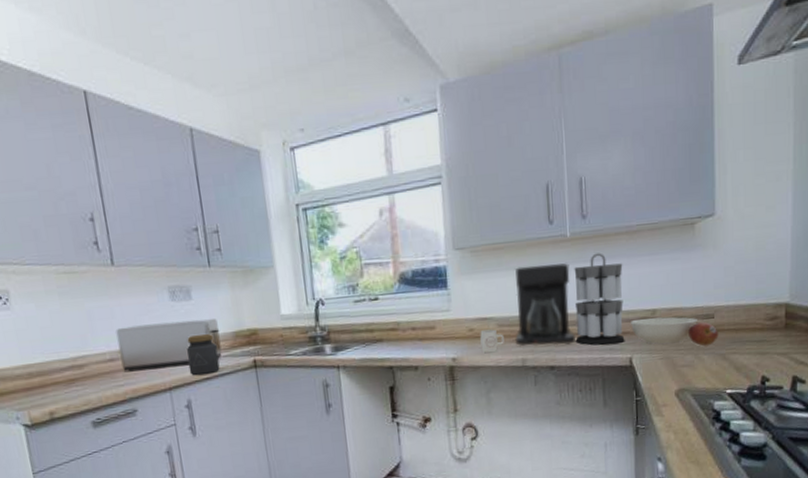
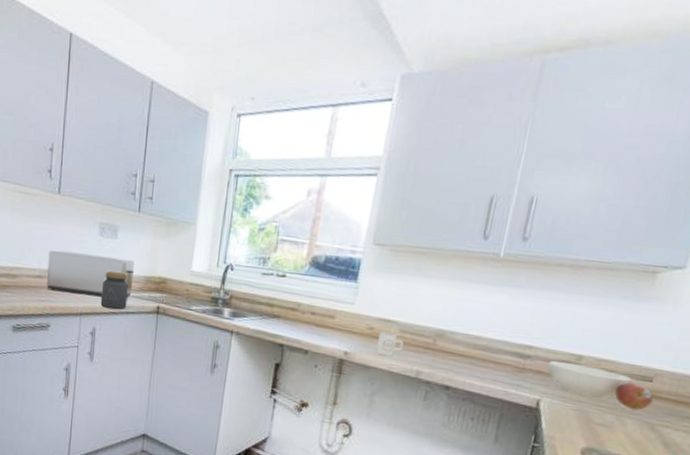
coffee maker: present [514,263,575,346] -> none [414,276,495,369]
spice rack: present [574,253,625,345] -> none [480,280,557,382]

